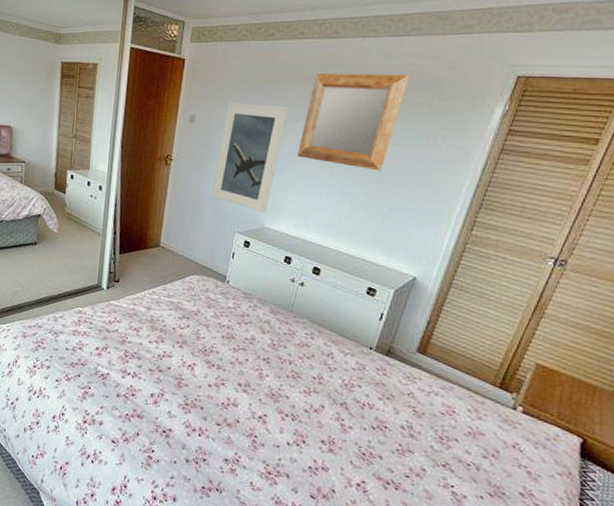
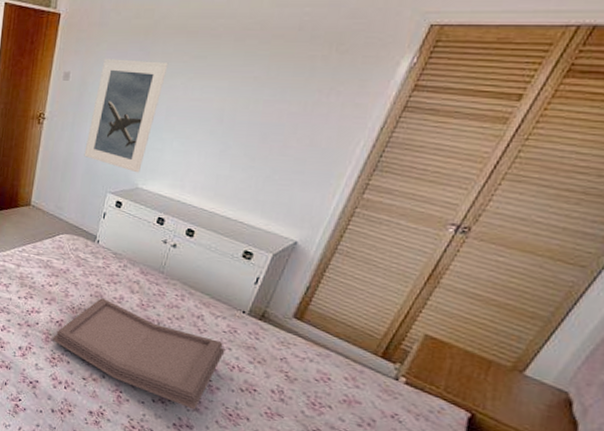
serving tray: none [184,339,356,451] -> present [52,298,226,410]
mirror: present [297,72,411,171] -> none [175,25,305,130]

